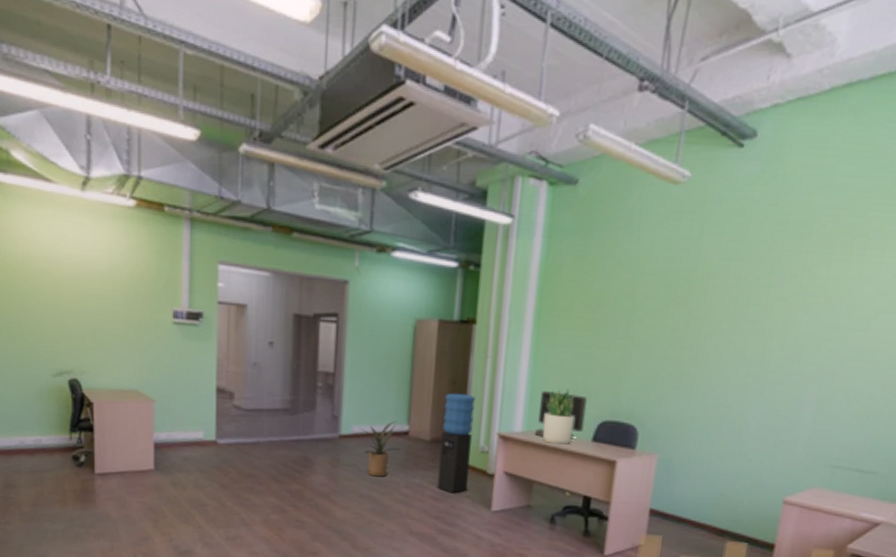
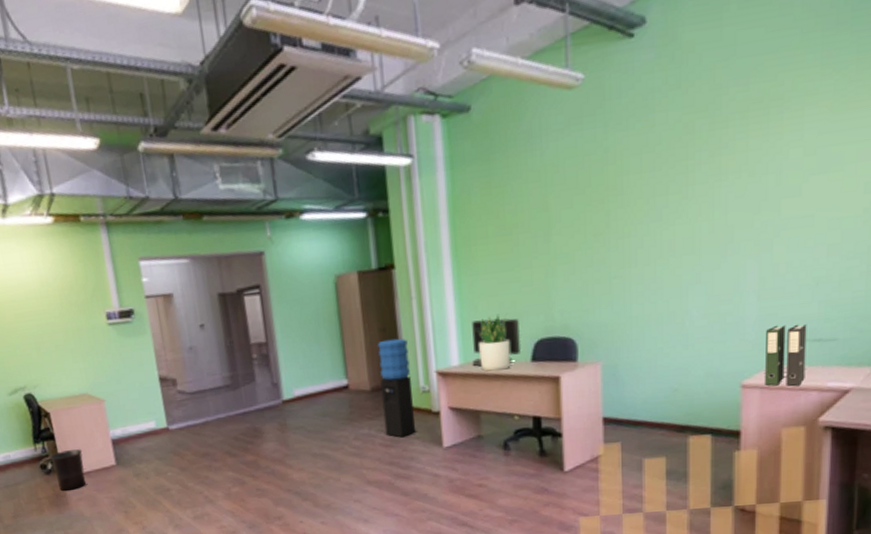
waste bin: none [85,445,121,488] -> present [50,449,87,491]
house plant: present [360,420,400,477] -> none [301,377,343,435]
binder: none [805,449,853,512] -> present [765,324,807,387]

